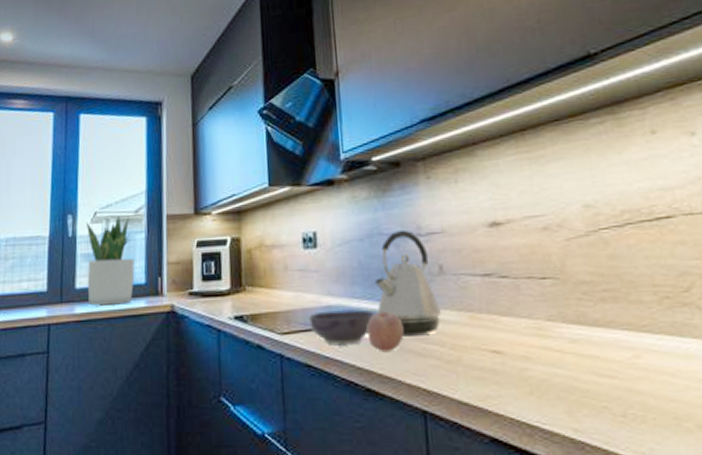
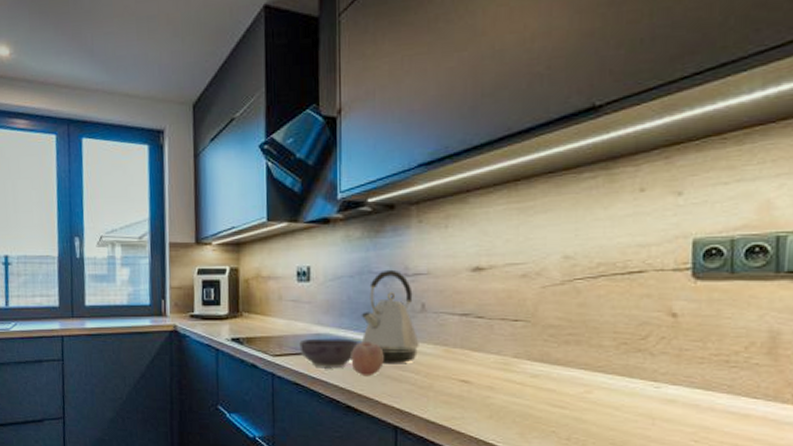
planter: present [87,216,135,306] -> none [93,241,140,322]

